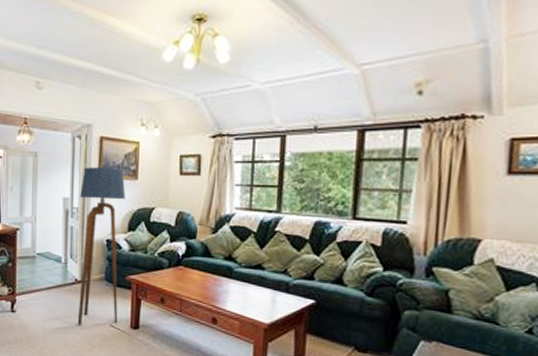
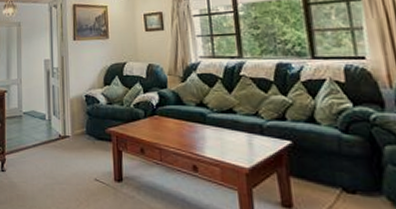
floor lamp: present [77,167,126,325] -> none [59,30,102,181]

